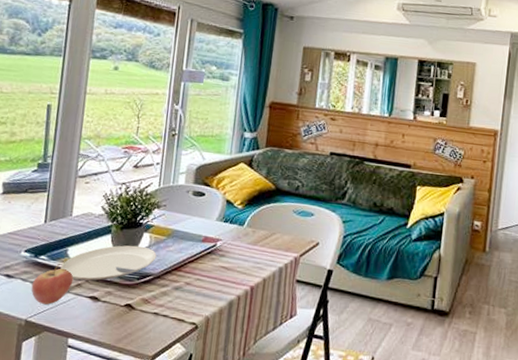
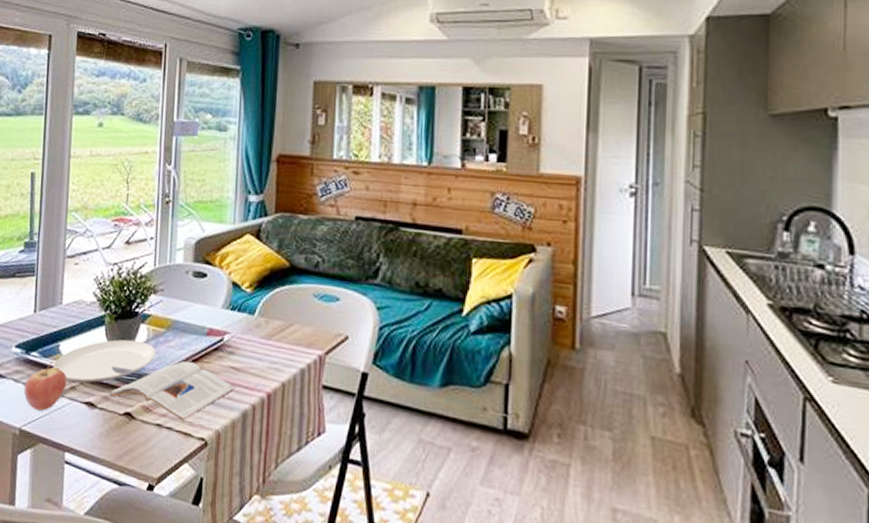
magazine: none [112,262,225,309] -> present [109,360,236,420]

